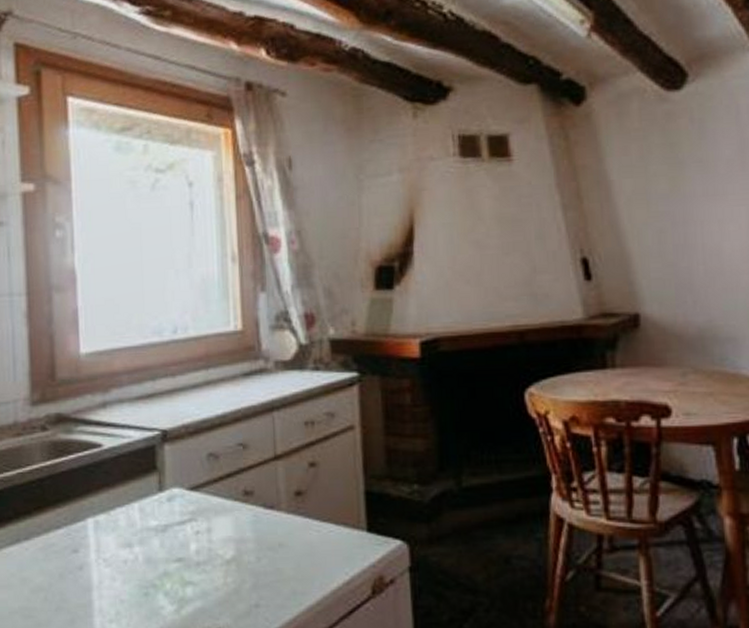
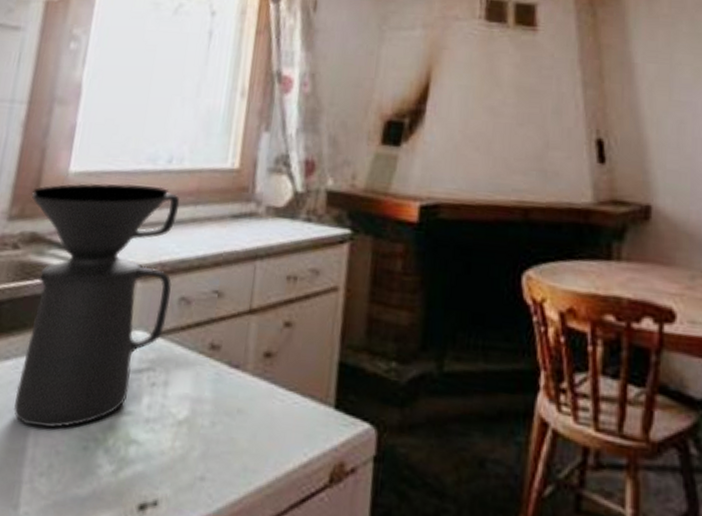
coffee maker: none [49,356,200,582] -> present [14,183,180,428]

